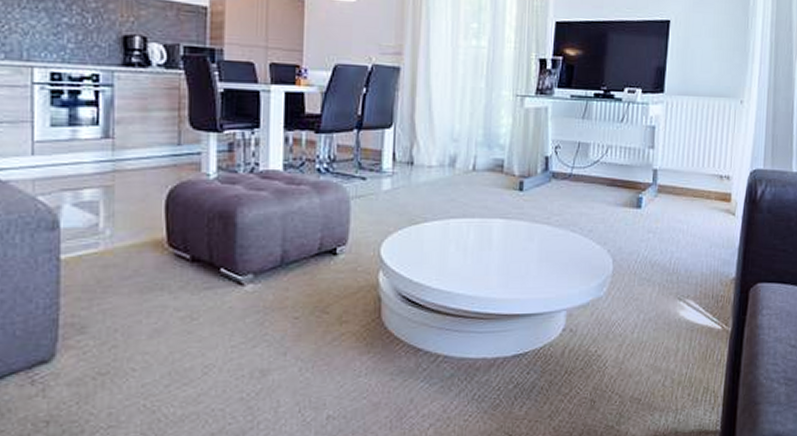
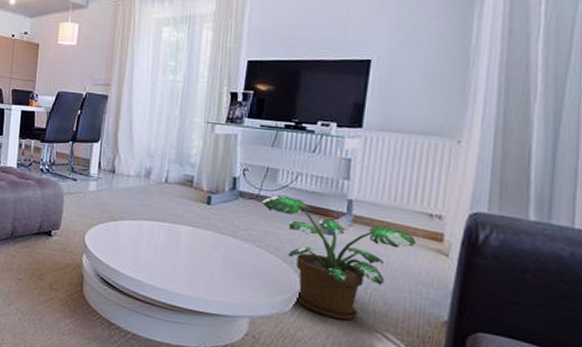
potted plant: none [574,171,710,295] -> present [261,194,416,321]

